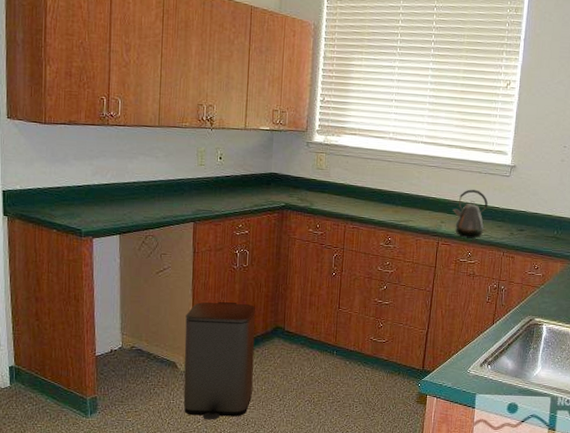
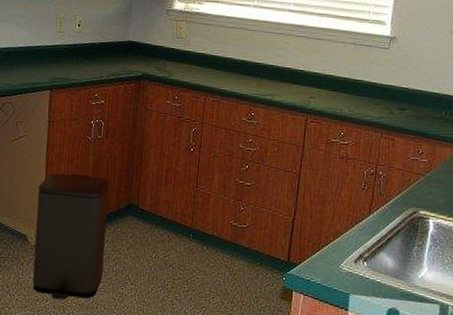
kettle: present [453,189,489,238] -> none [323,62,364,116]

